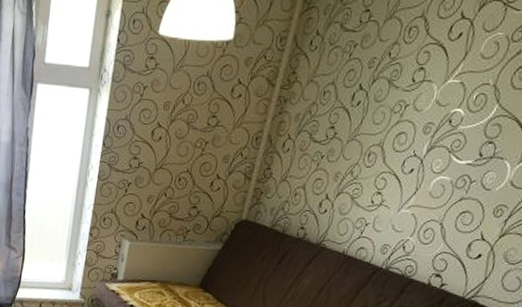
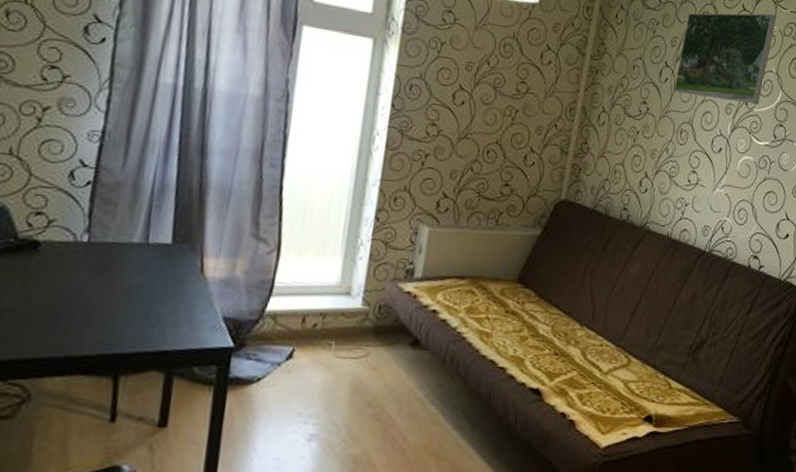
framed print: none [365,18,504,122] -> present [673,12,776,105]

